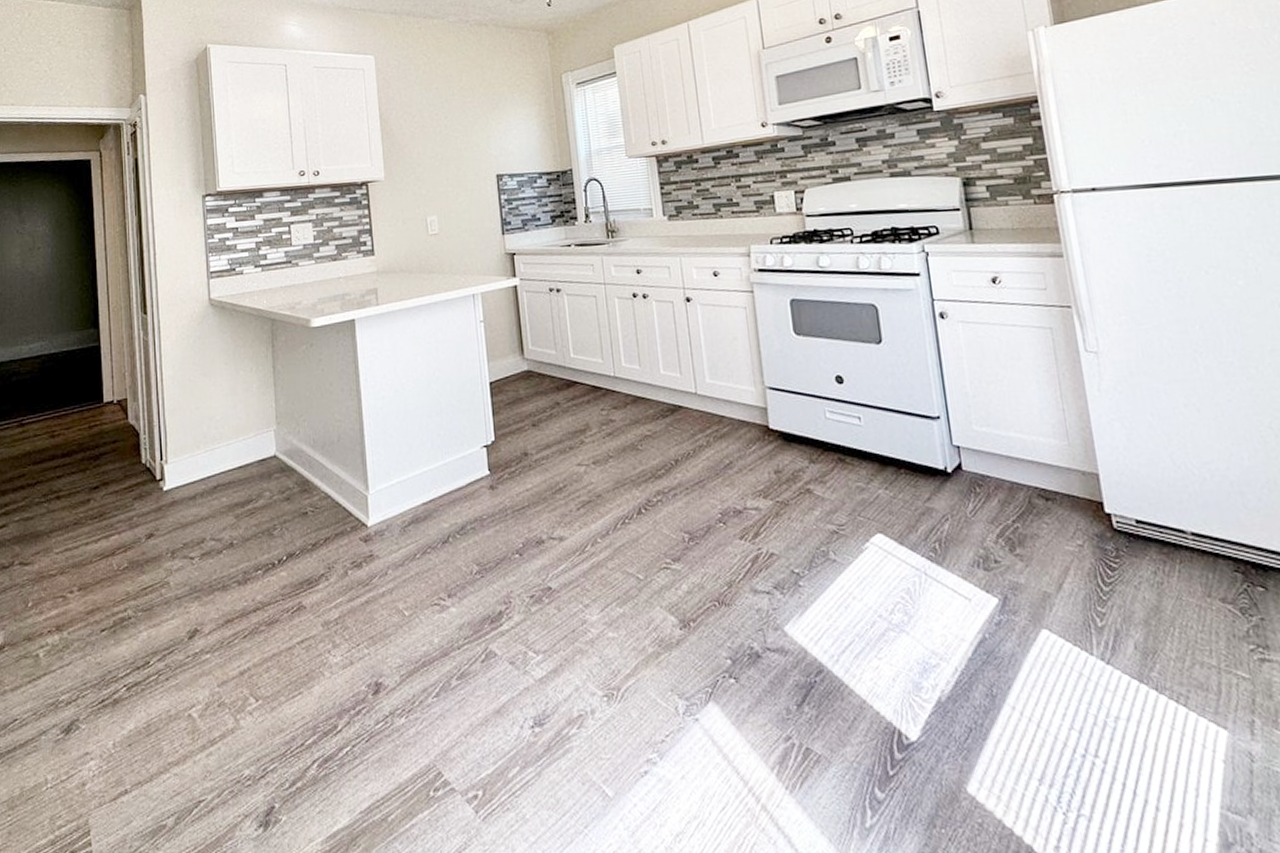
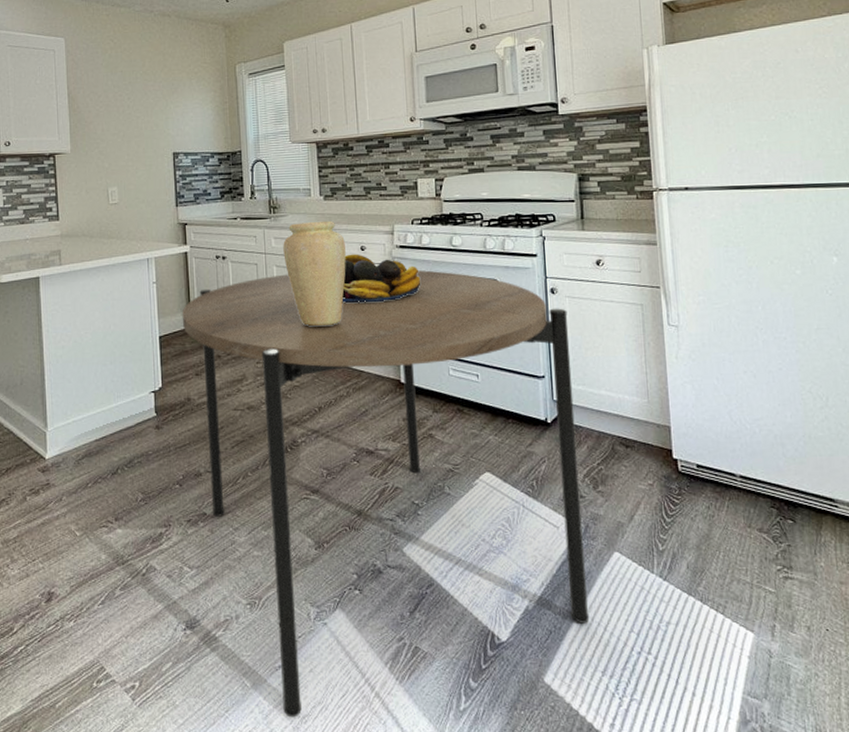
dining table: none [514,295,1018,835] -> present [182,268,590,718]
vase: none [624,243,698,366] -> present [283,220,346,327]
fruit bowl: none [694,280,786,337] -> present [341,254,421,303]

